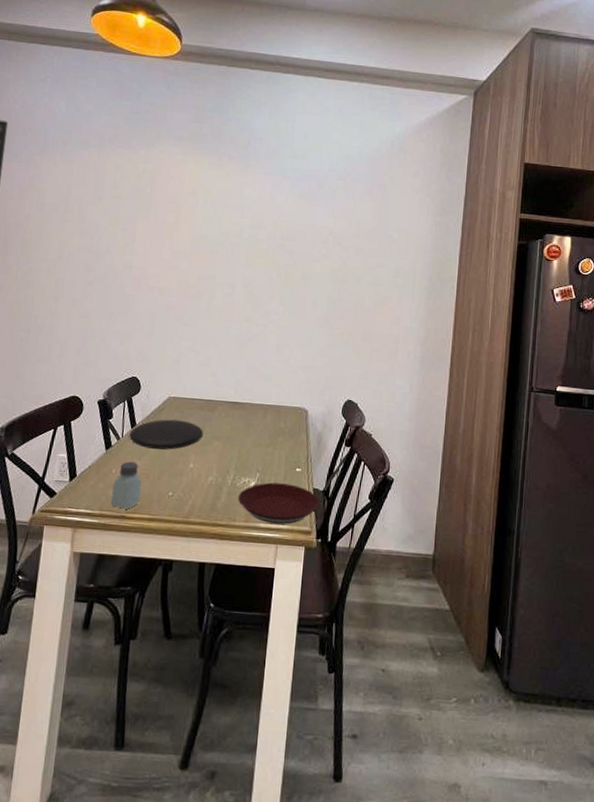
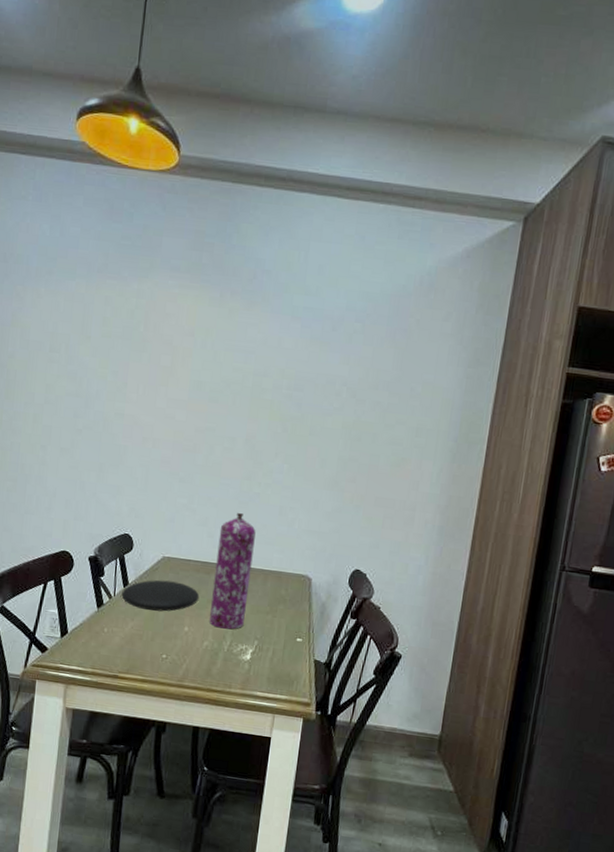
saltshaker: present [111,461,141,509] -> none [103,621,134,669]
gas cylinder: none [214,353,255,464] -> present [209,513,256,630]
plate: present [237,482,320,524] -> none [234,651,321,695]

